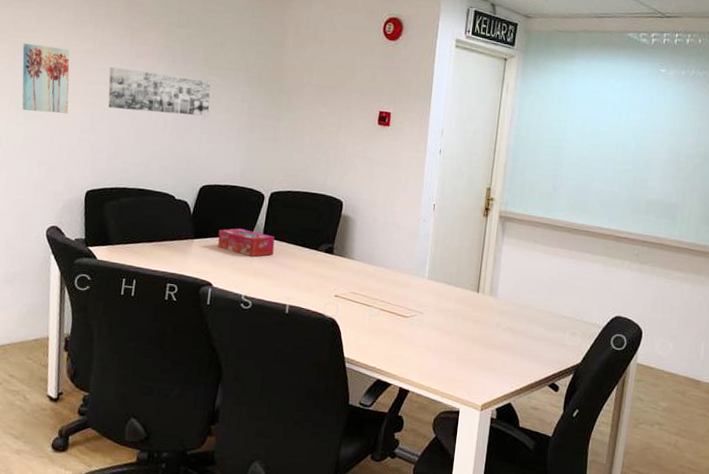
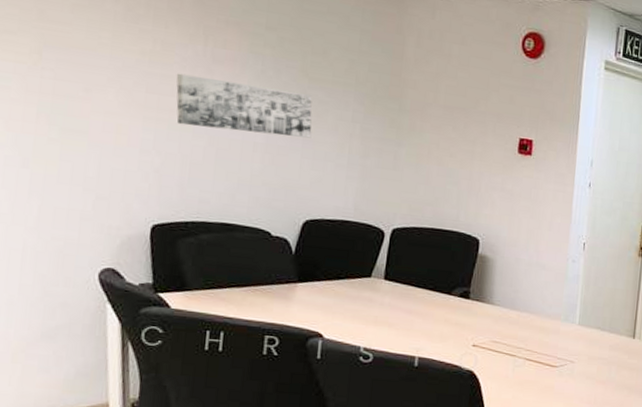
wall art: present [22,42,70,114] -> none [52,37,123,129]
tissue box: present [218,228,275,258] -> none [328,270,399,304]

